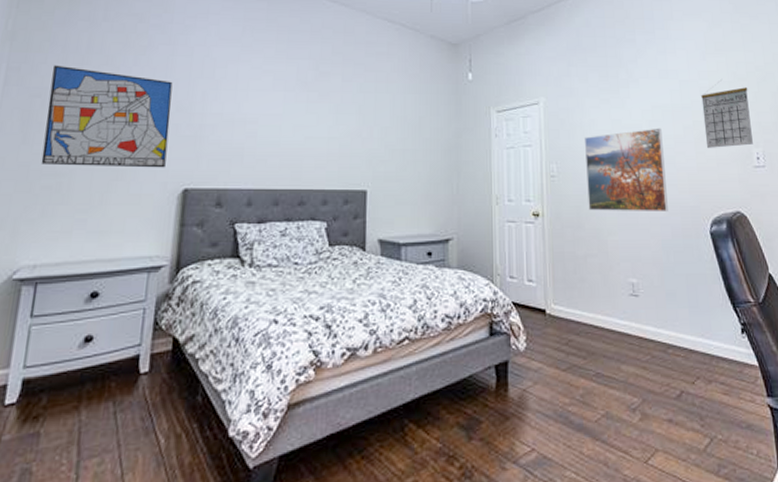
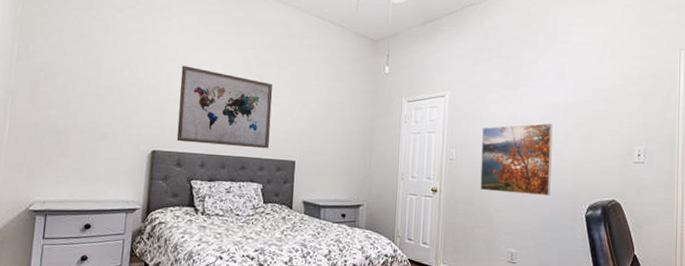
wall art: present [40,65,173,168] -> none [46,45,144,133]
wall art: none [215,82,336,178] -> present [176,65,273,149]
calendar: present [701,79,753,148] -> none [592,82,638,144]

